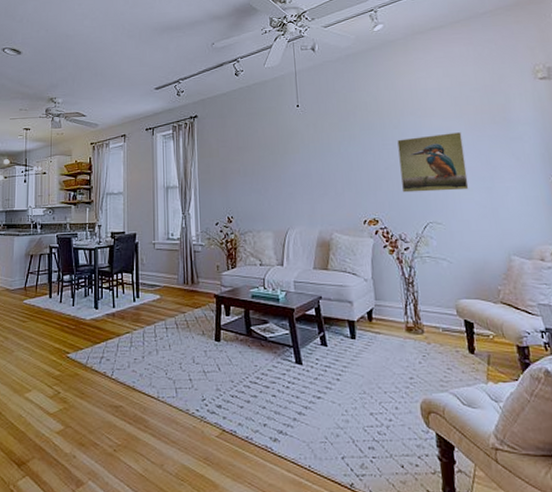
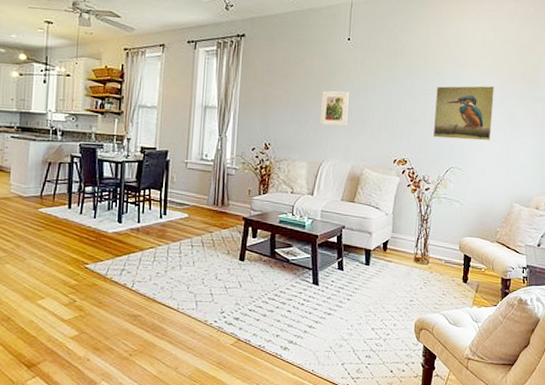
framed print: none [279,156,308,192] -> present [321,91,349,127]

